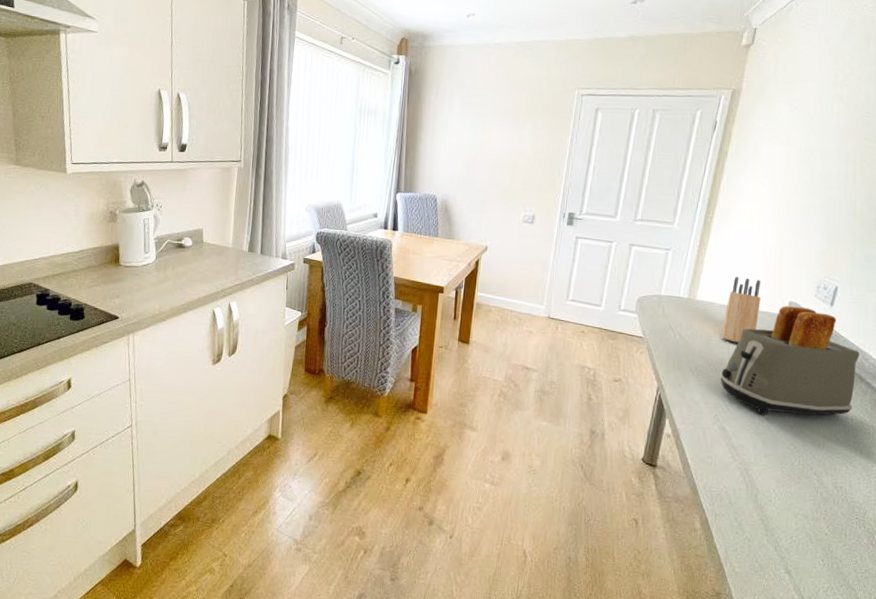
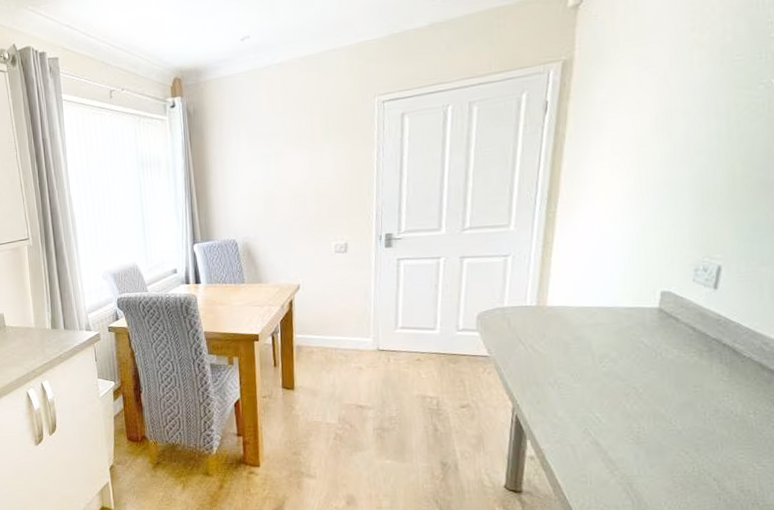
toaster: present [720,306,860,416] -> none [586,295,757,422]
knife block: present [721,277,761,343] -> none [581,272,626,347]

